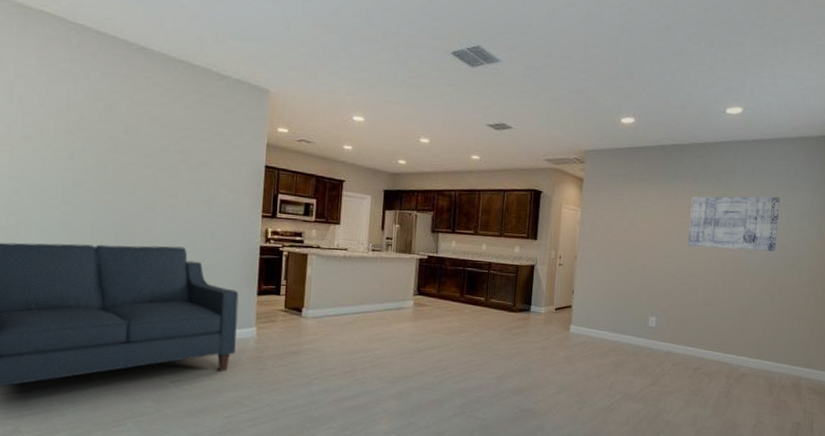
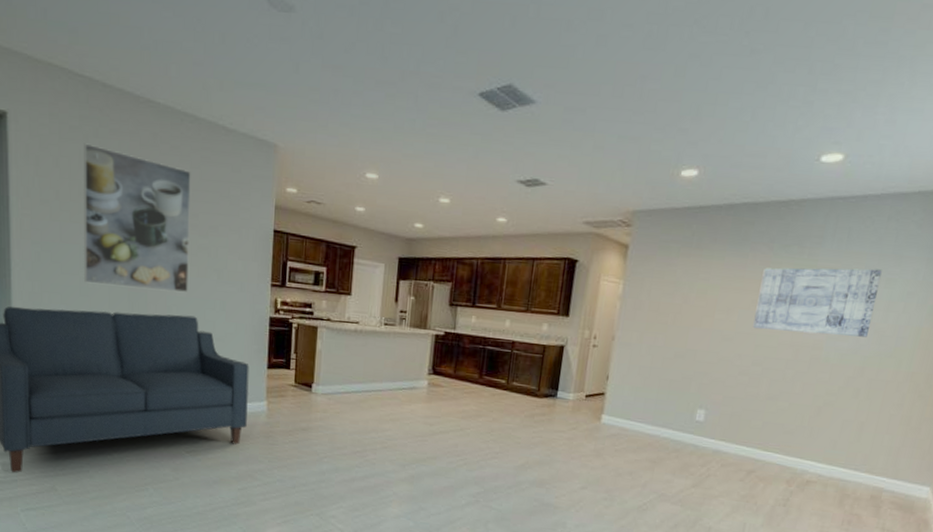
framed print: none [65,84,185,224] -> present [83,143,192,292]

